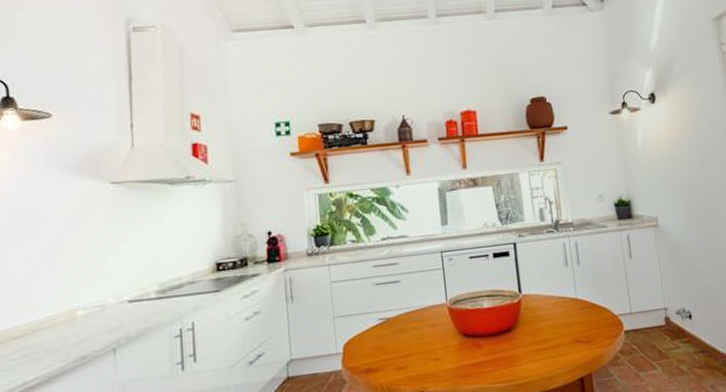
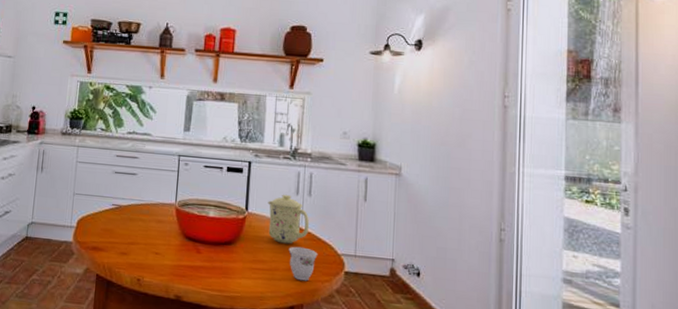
mug: none [539,268,584,318] -> present [268,194,310,244]
teacup: none [567,316,597,351] -> present [288,246,318,281]

